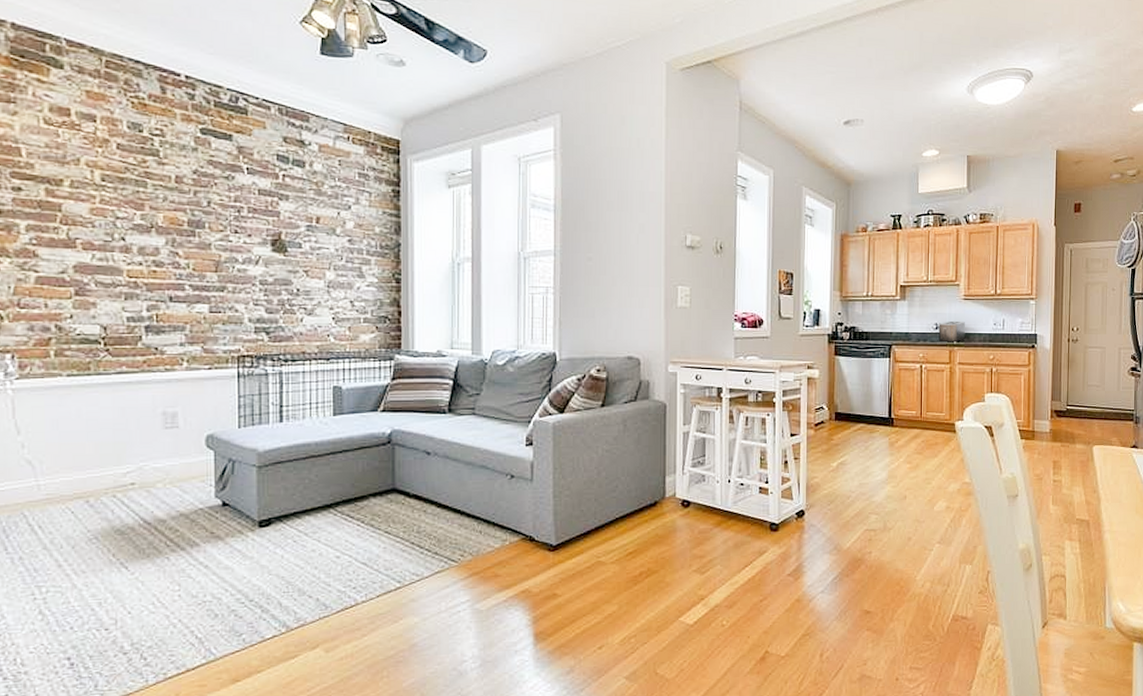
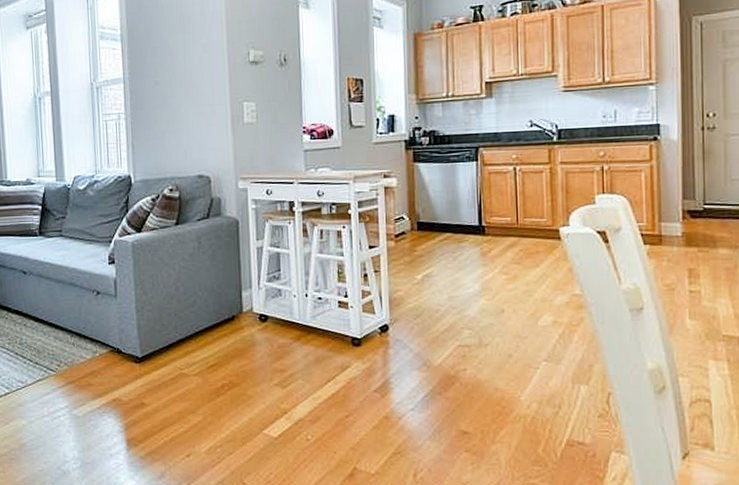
toaster: present [938,320,966,343] -> none [534,115,568,140]

